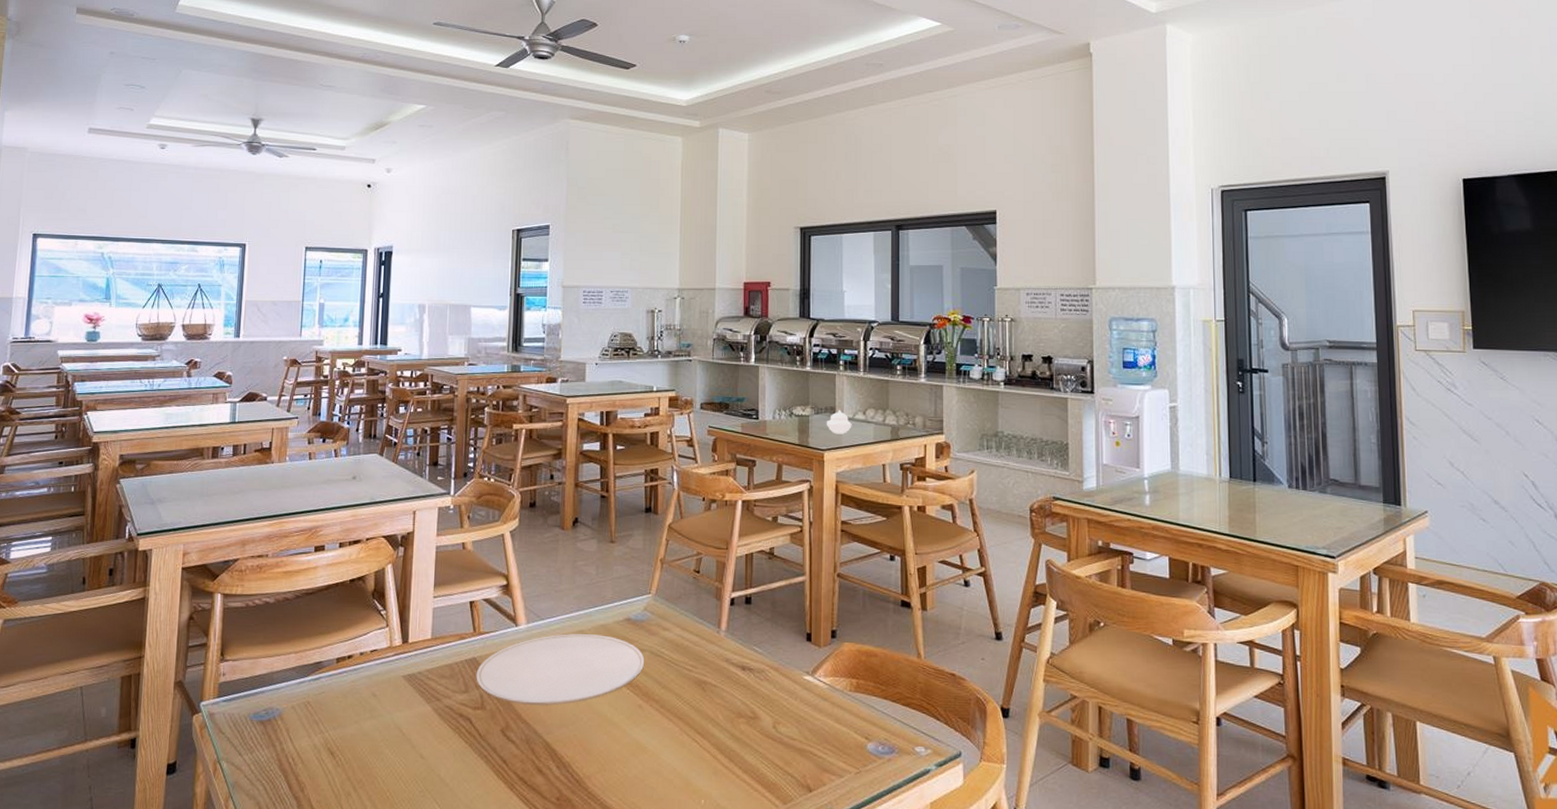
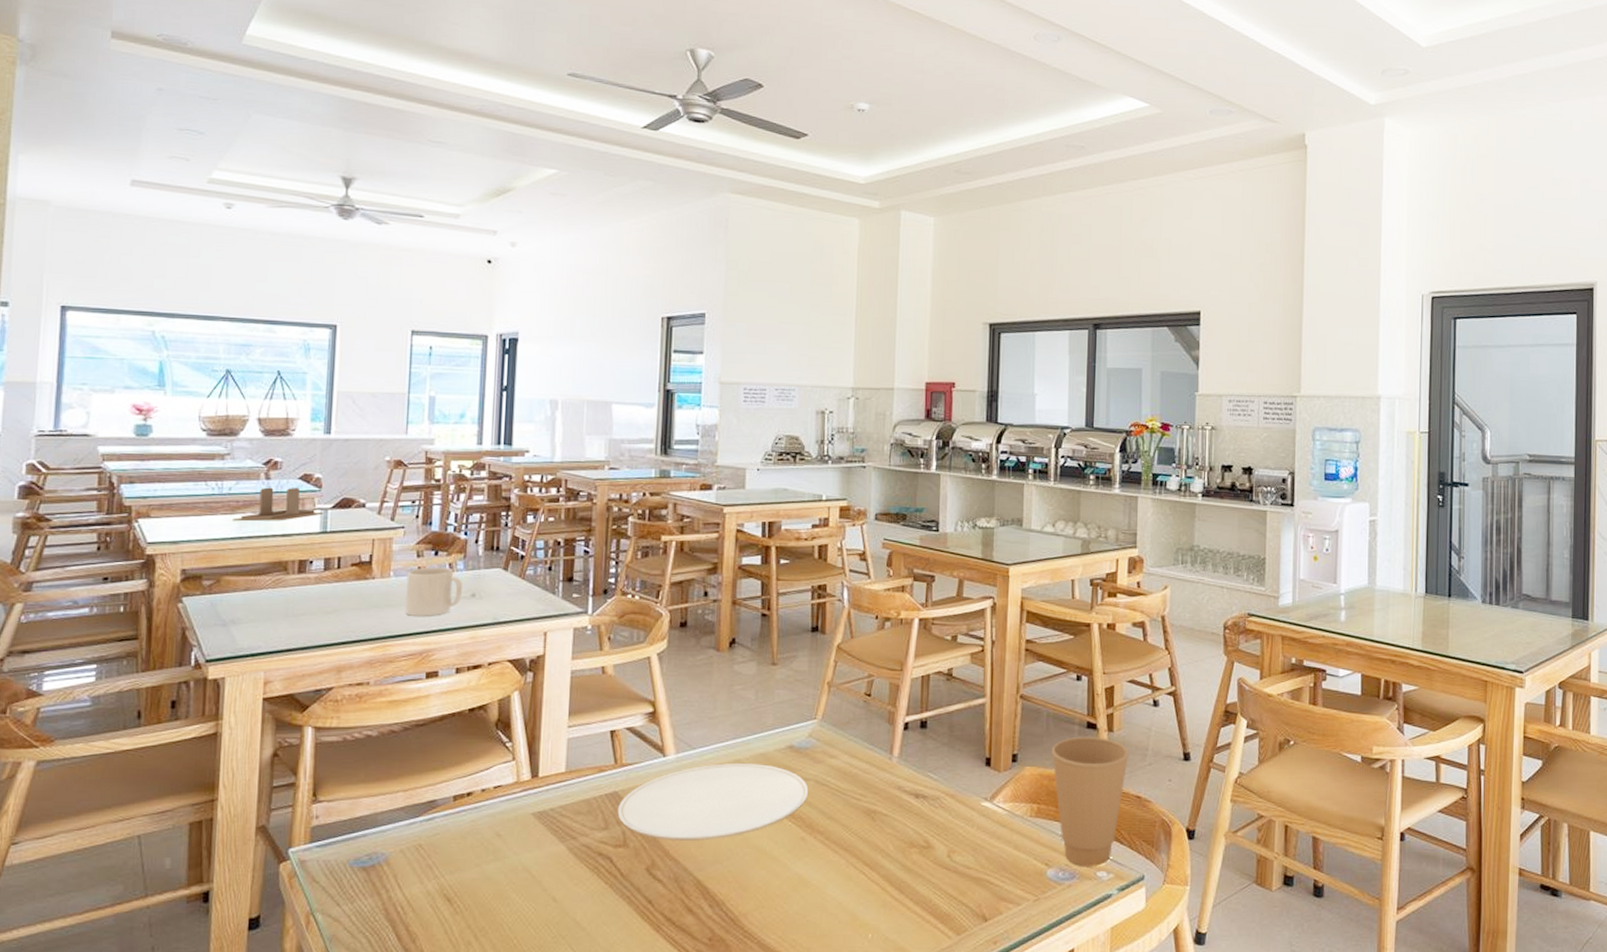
napkin holder: none [161,384,233,414] -> present [233,487,324,522]
mug: none [298,452,345,497] -> present [405,567,462,617]
sugar bowl: present [826,410,852,434] -> none [1012,522,1040,548]
cup: none [868,614,942,741] -> present [1051,736,1129,866]

